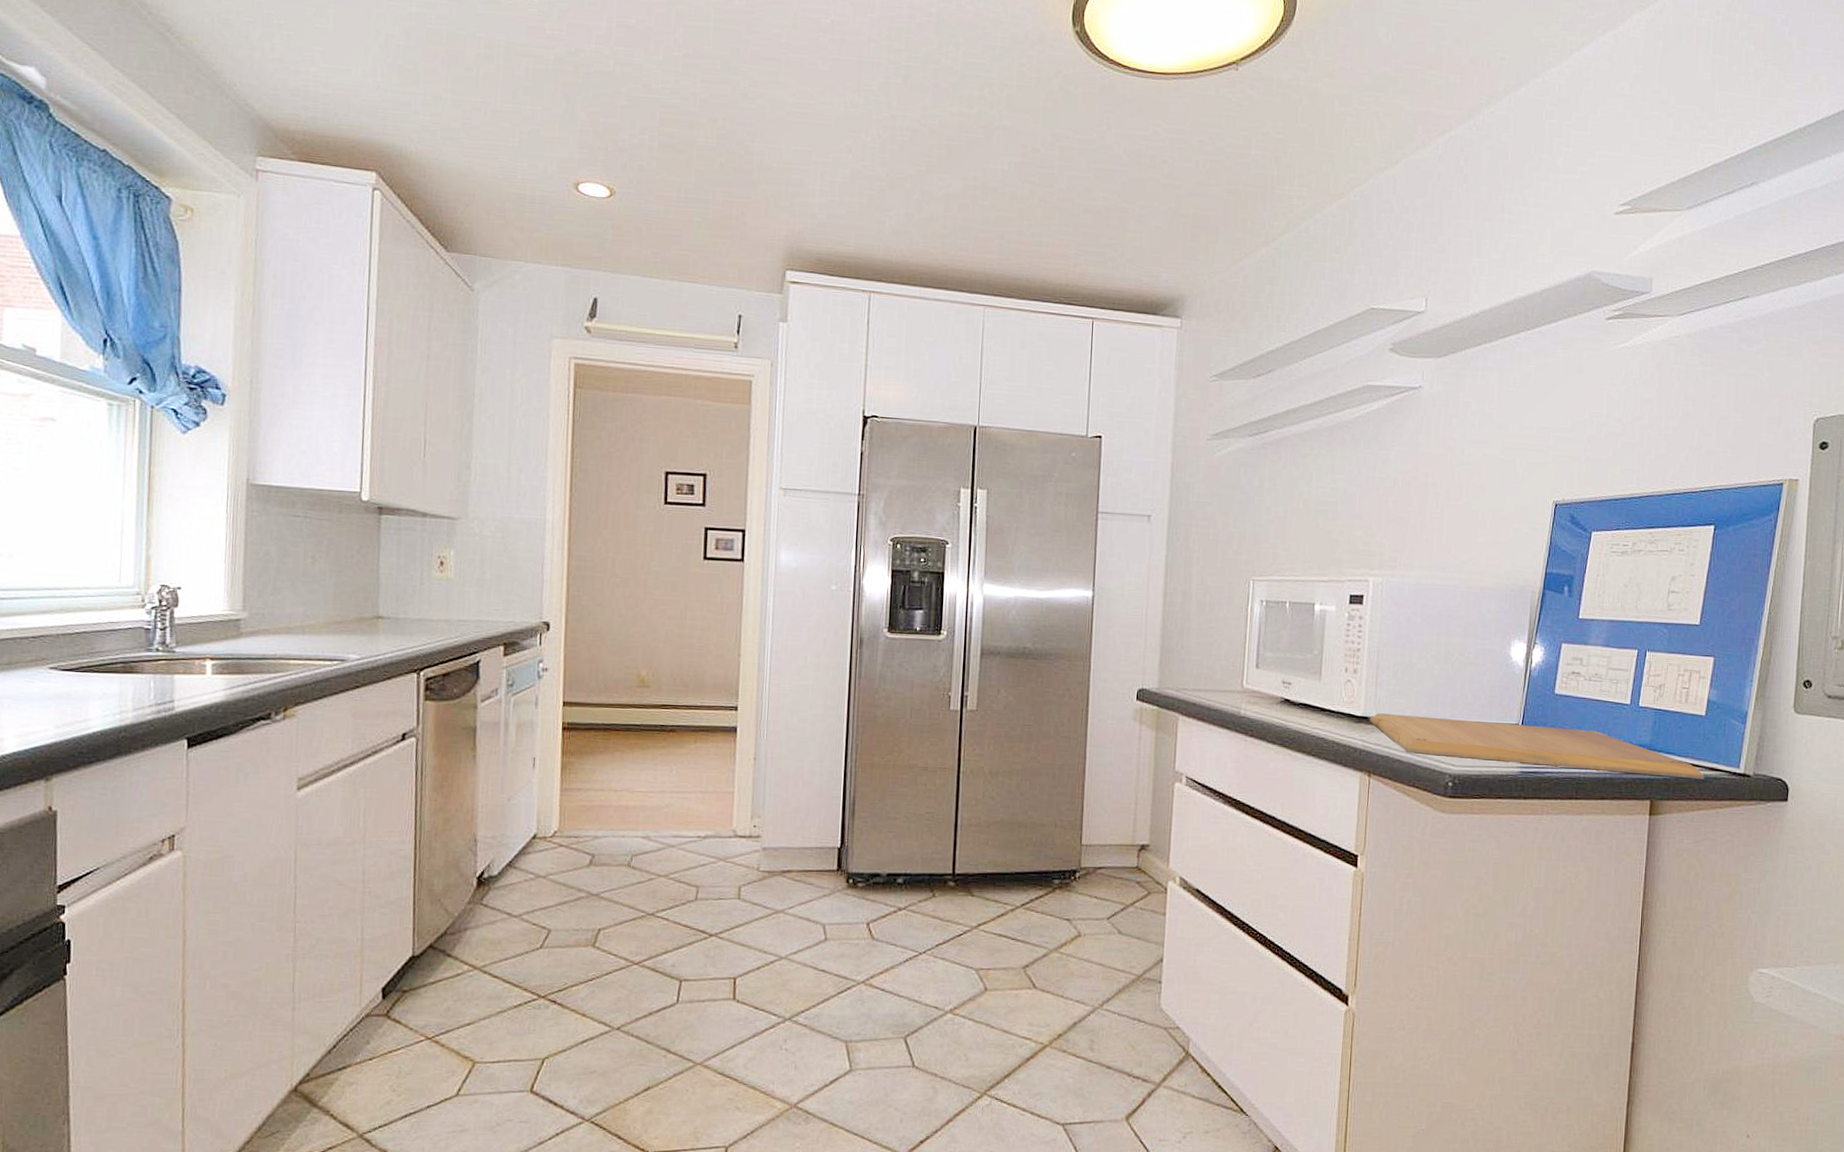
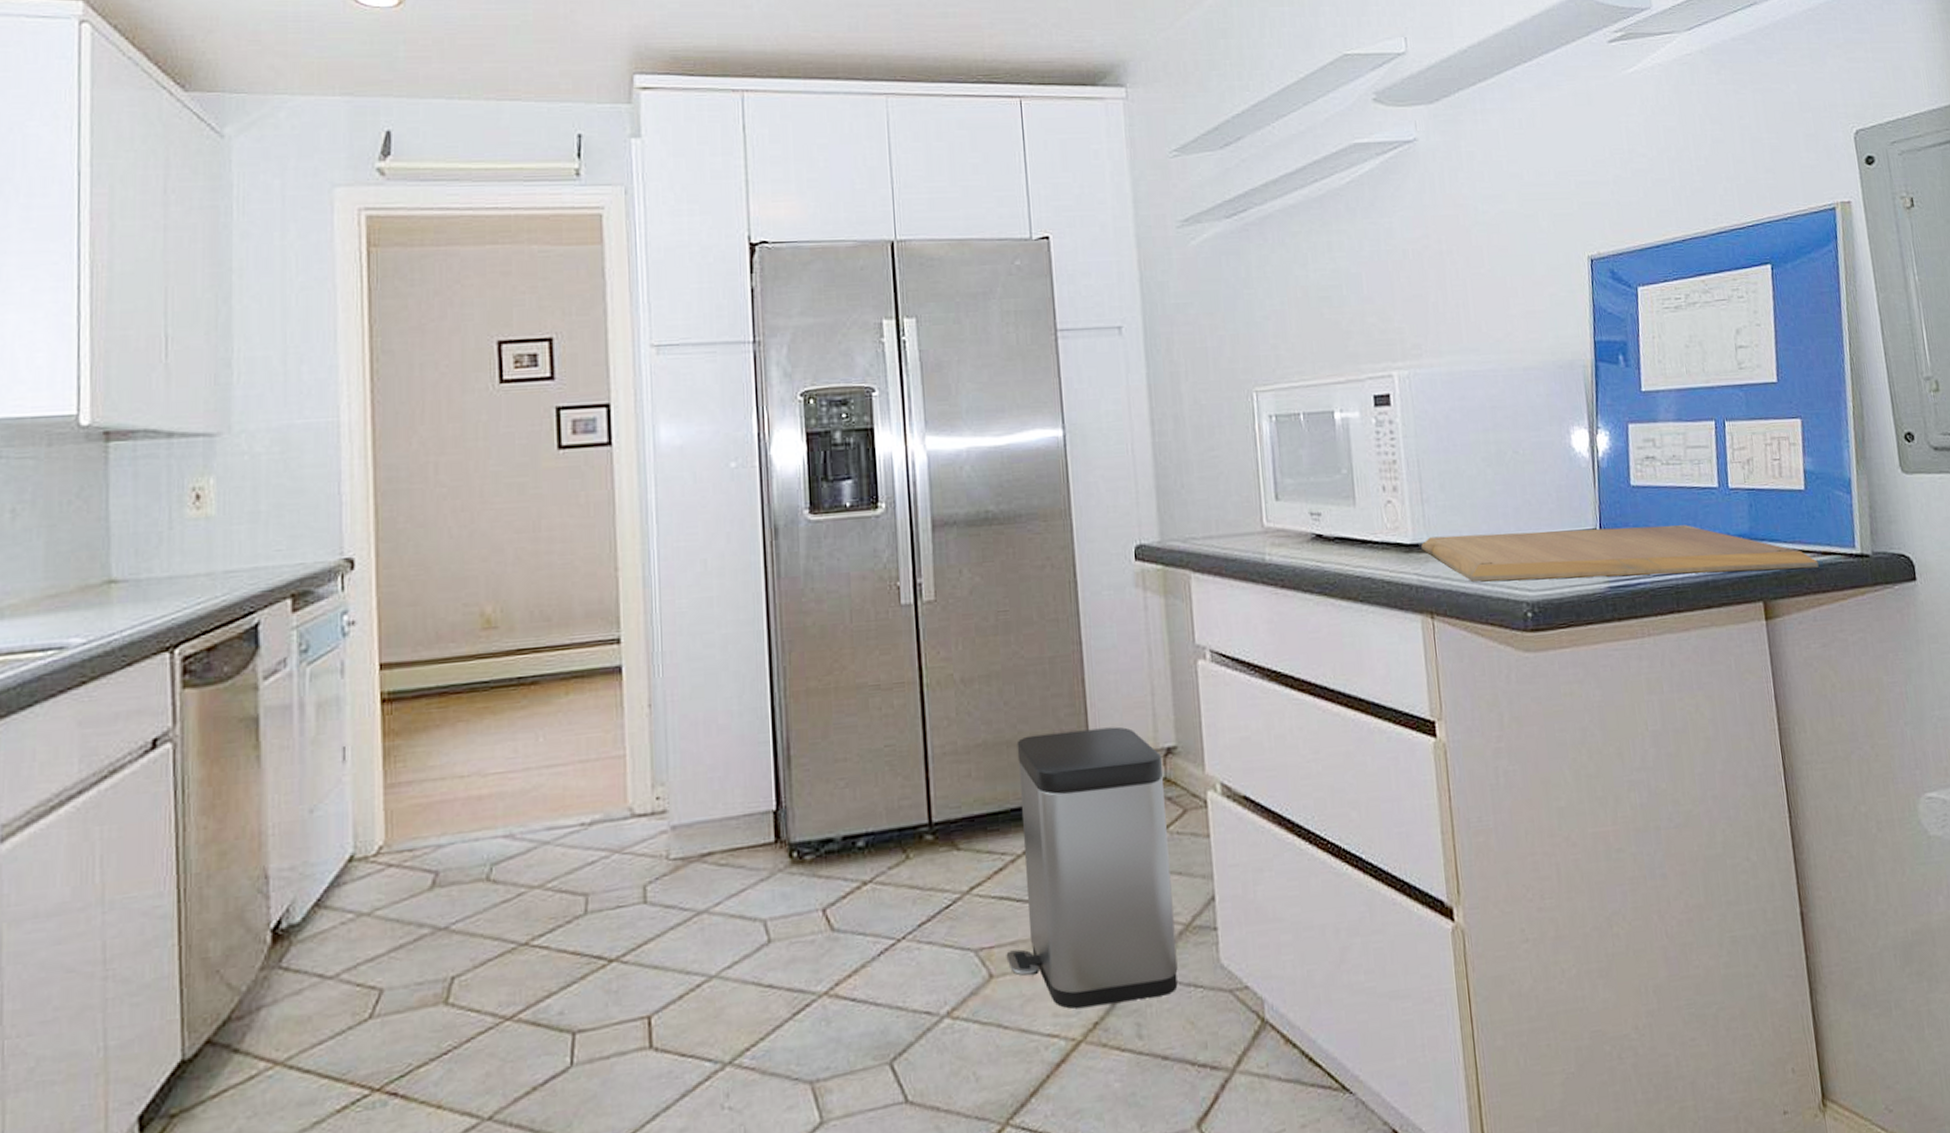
pedal bin: none [999,821,1137,1024] -> present [1006,726,1178,1009]

